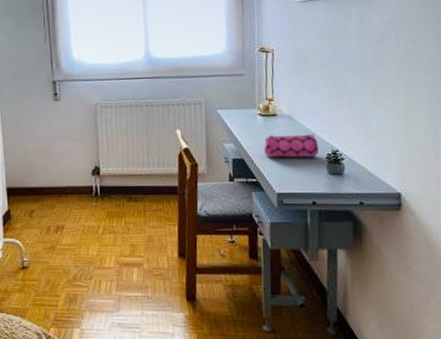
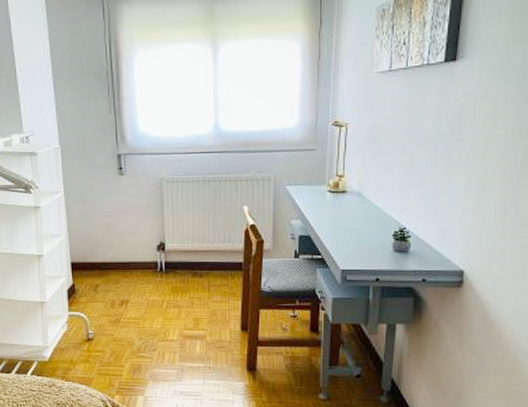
pencil case: present [263,133,319,157] -> none [331,210,386,235]

